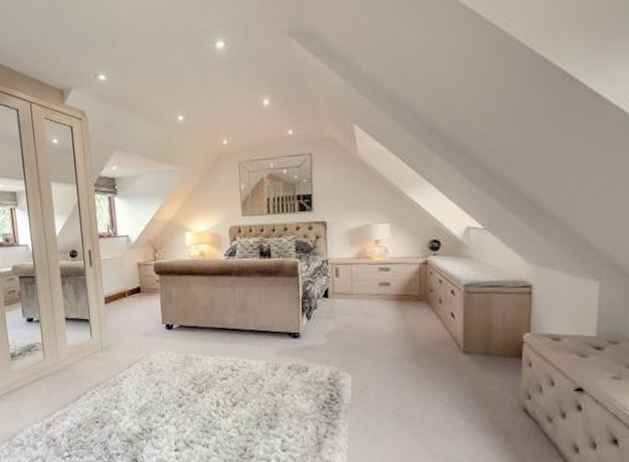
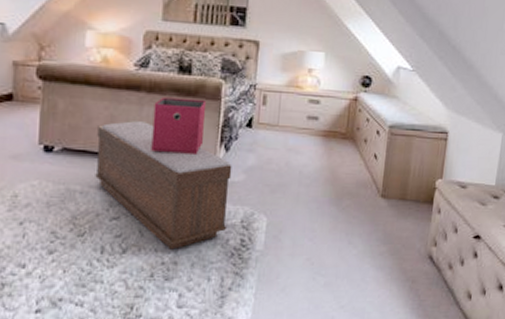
bench: none [203,300,317,404] -> present [95,121,232,250]
storage bin: none [243,277,288,324] -> present [151,97,207,154]

